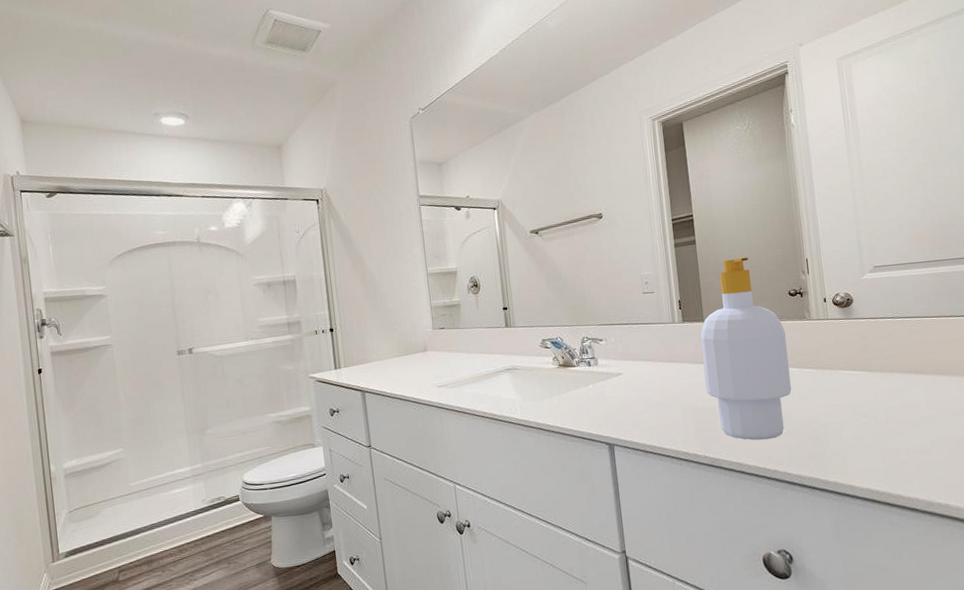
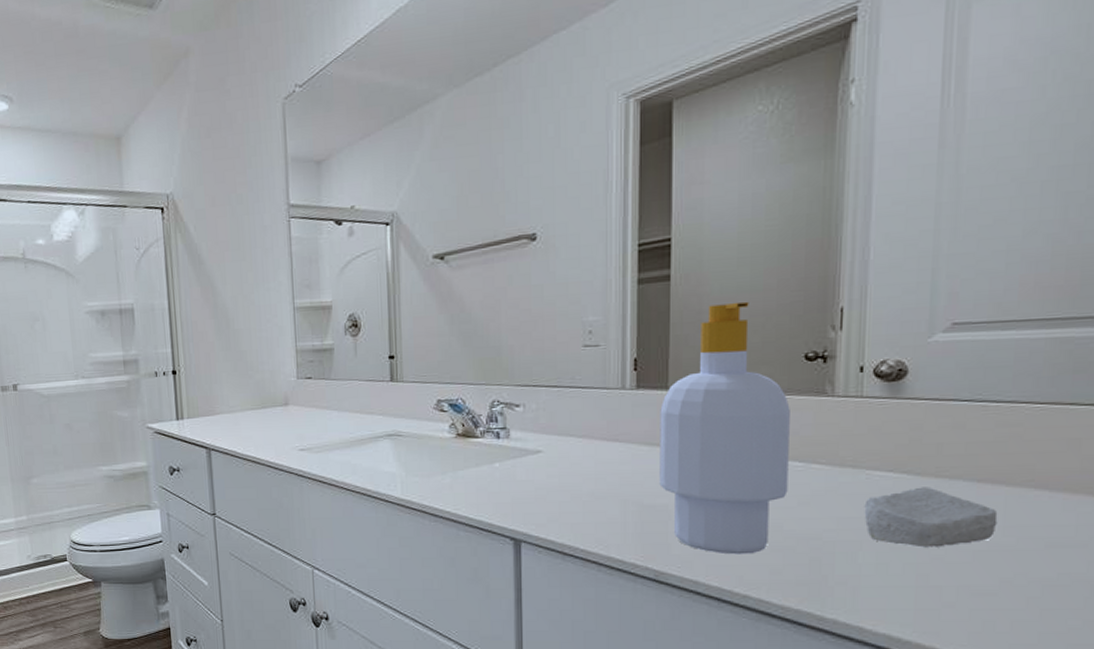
soap bar: none [841,379,923,423] -> present [864,487,998,548]

